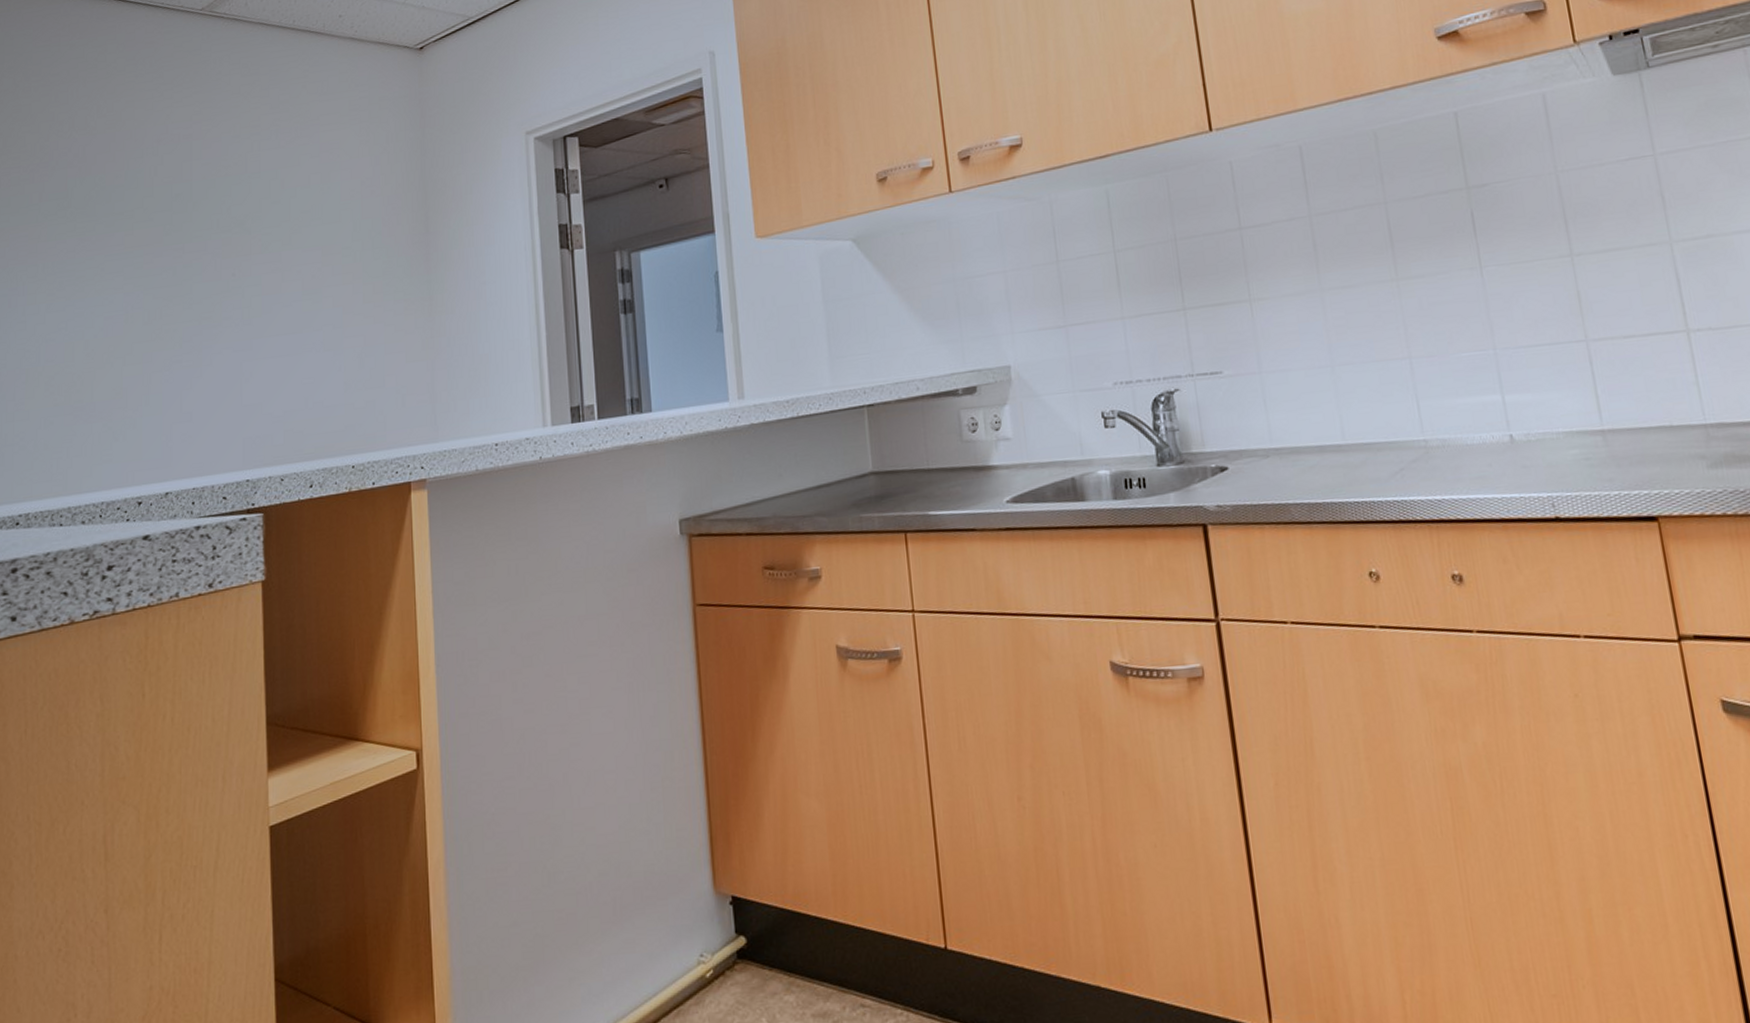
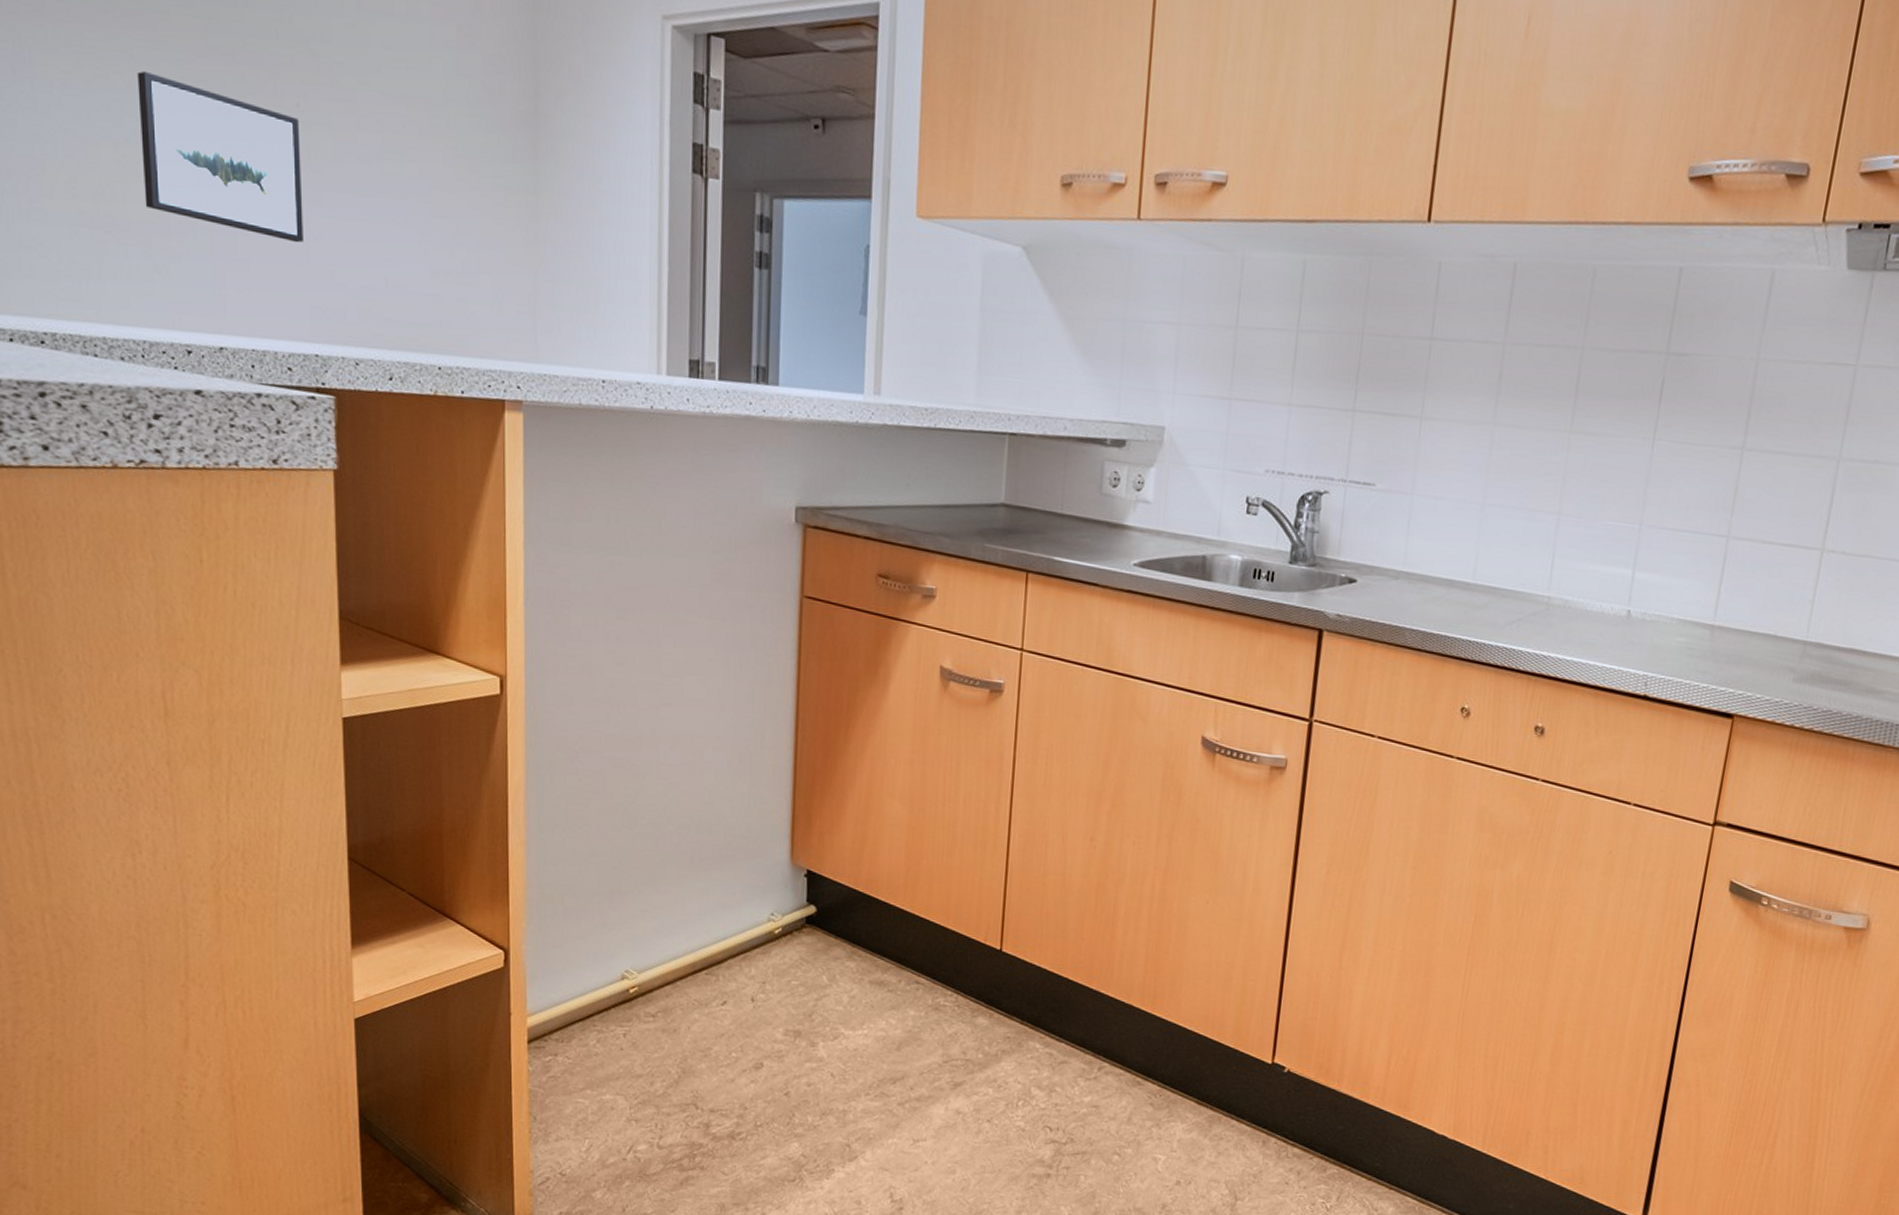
wall art: none [106,278,237,389] -> present [137,71,304,243]

